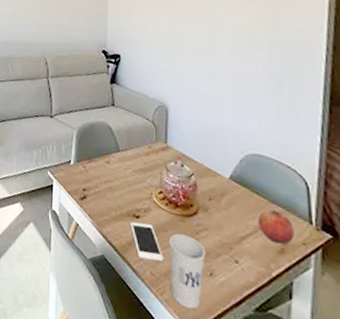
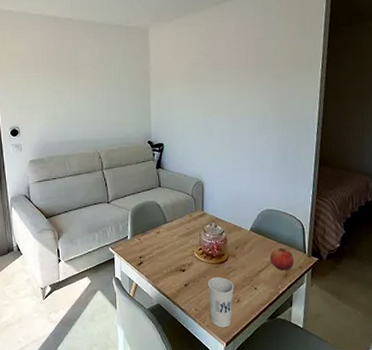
cell phone: present [130,222,163,262] -> none [178,274,204,301]

